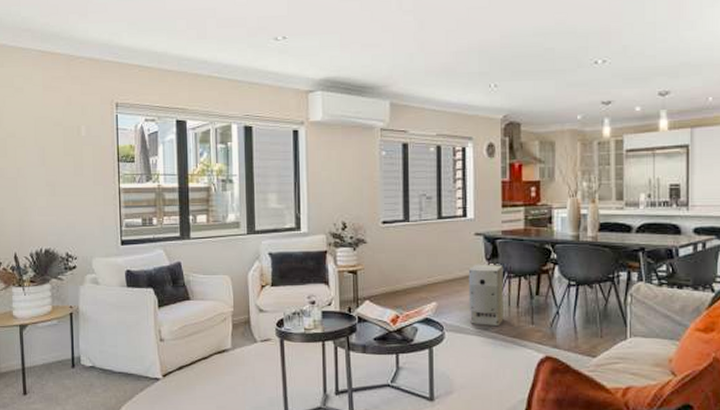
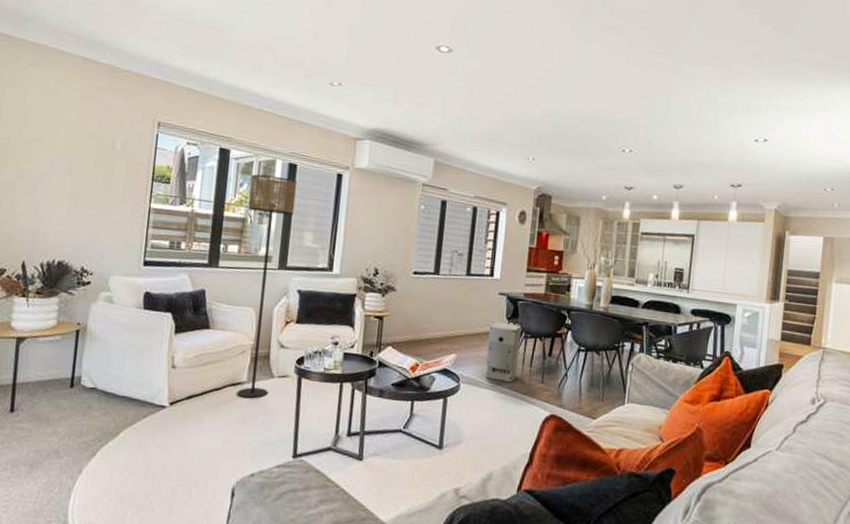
floor lamp: none [209,141,255,364] -> present [237,174,297,398]

